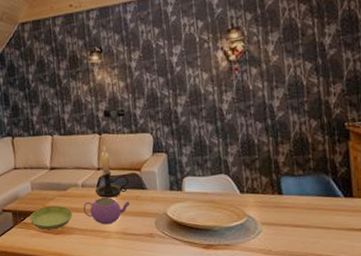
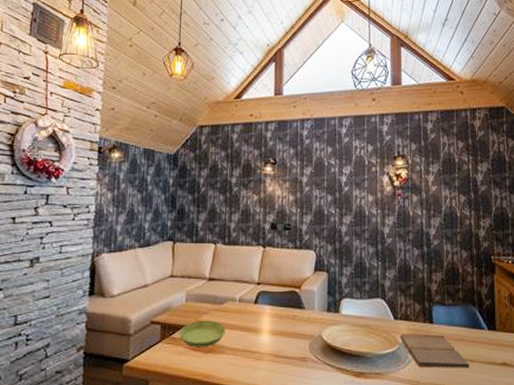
teapot: present [83,197,131,225] -> none [237,314,287,345]
candle holder: present [94,146,129,198] -> none [252,260,287,315]
book: none [247,205,326,237] -> present [400,334,470,368]

